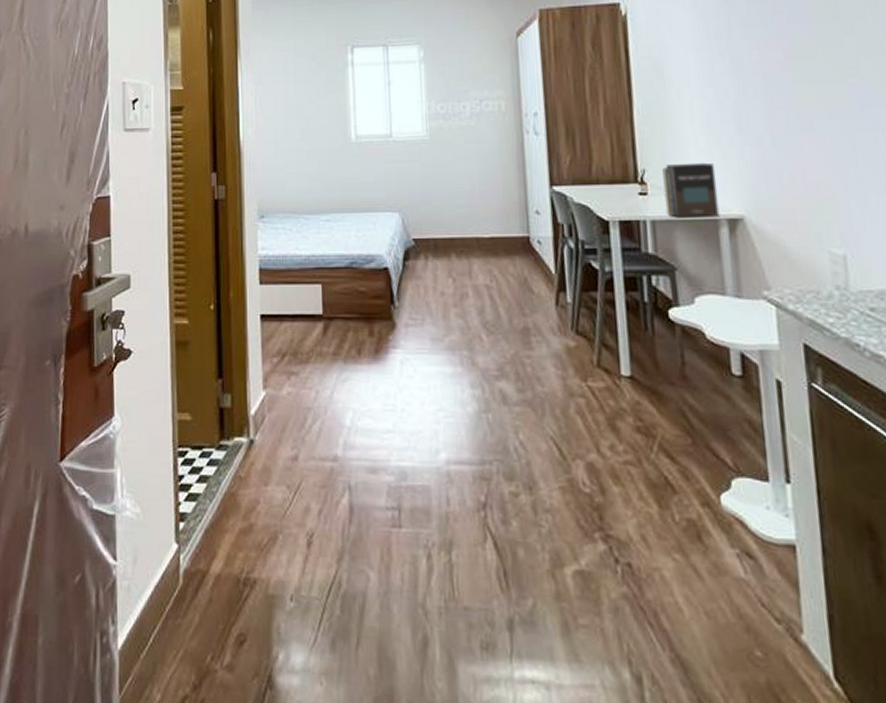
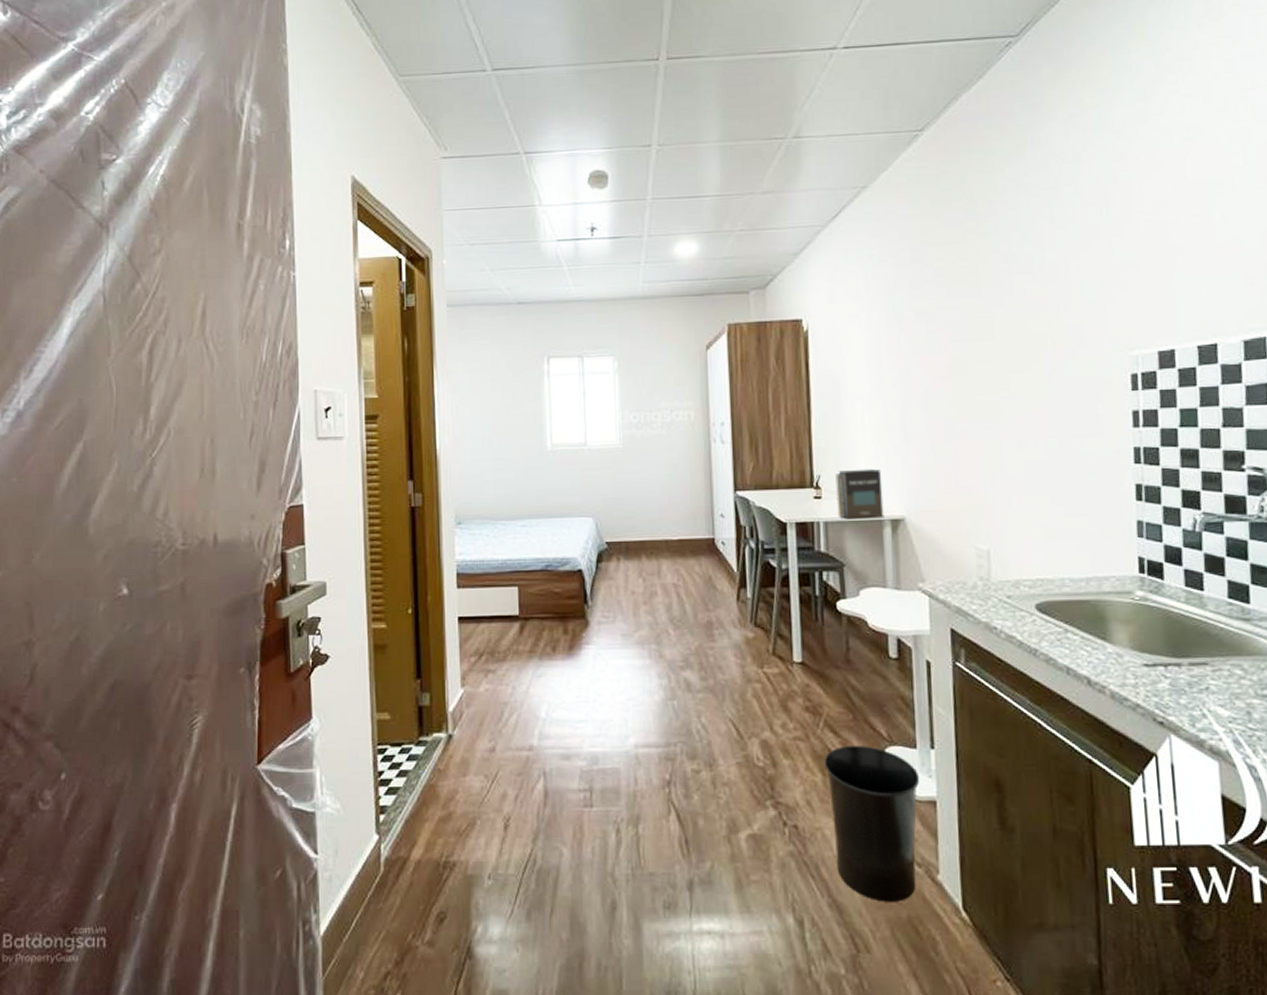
waste bin: none [659,474,776,663] -> present [824,746,920,902]

